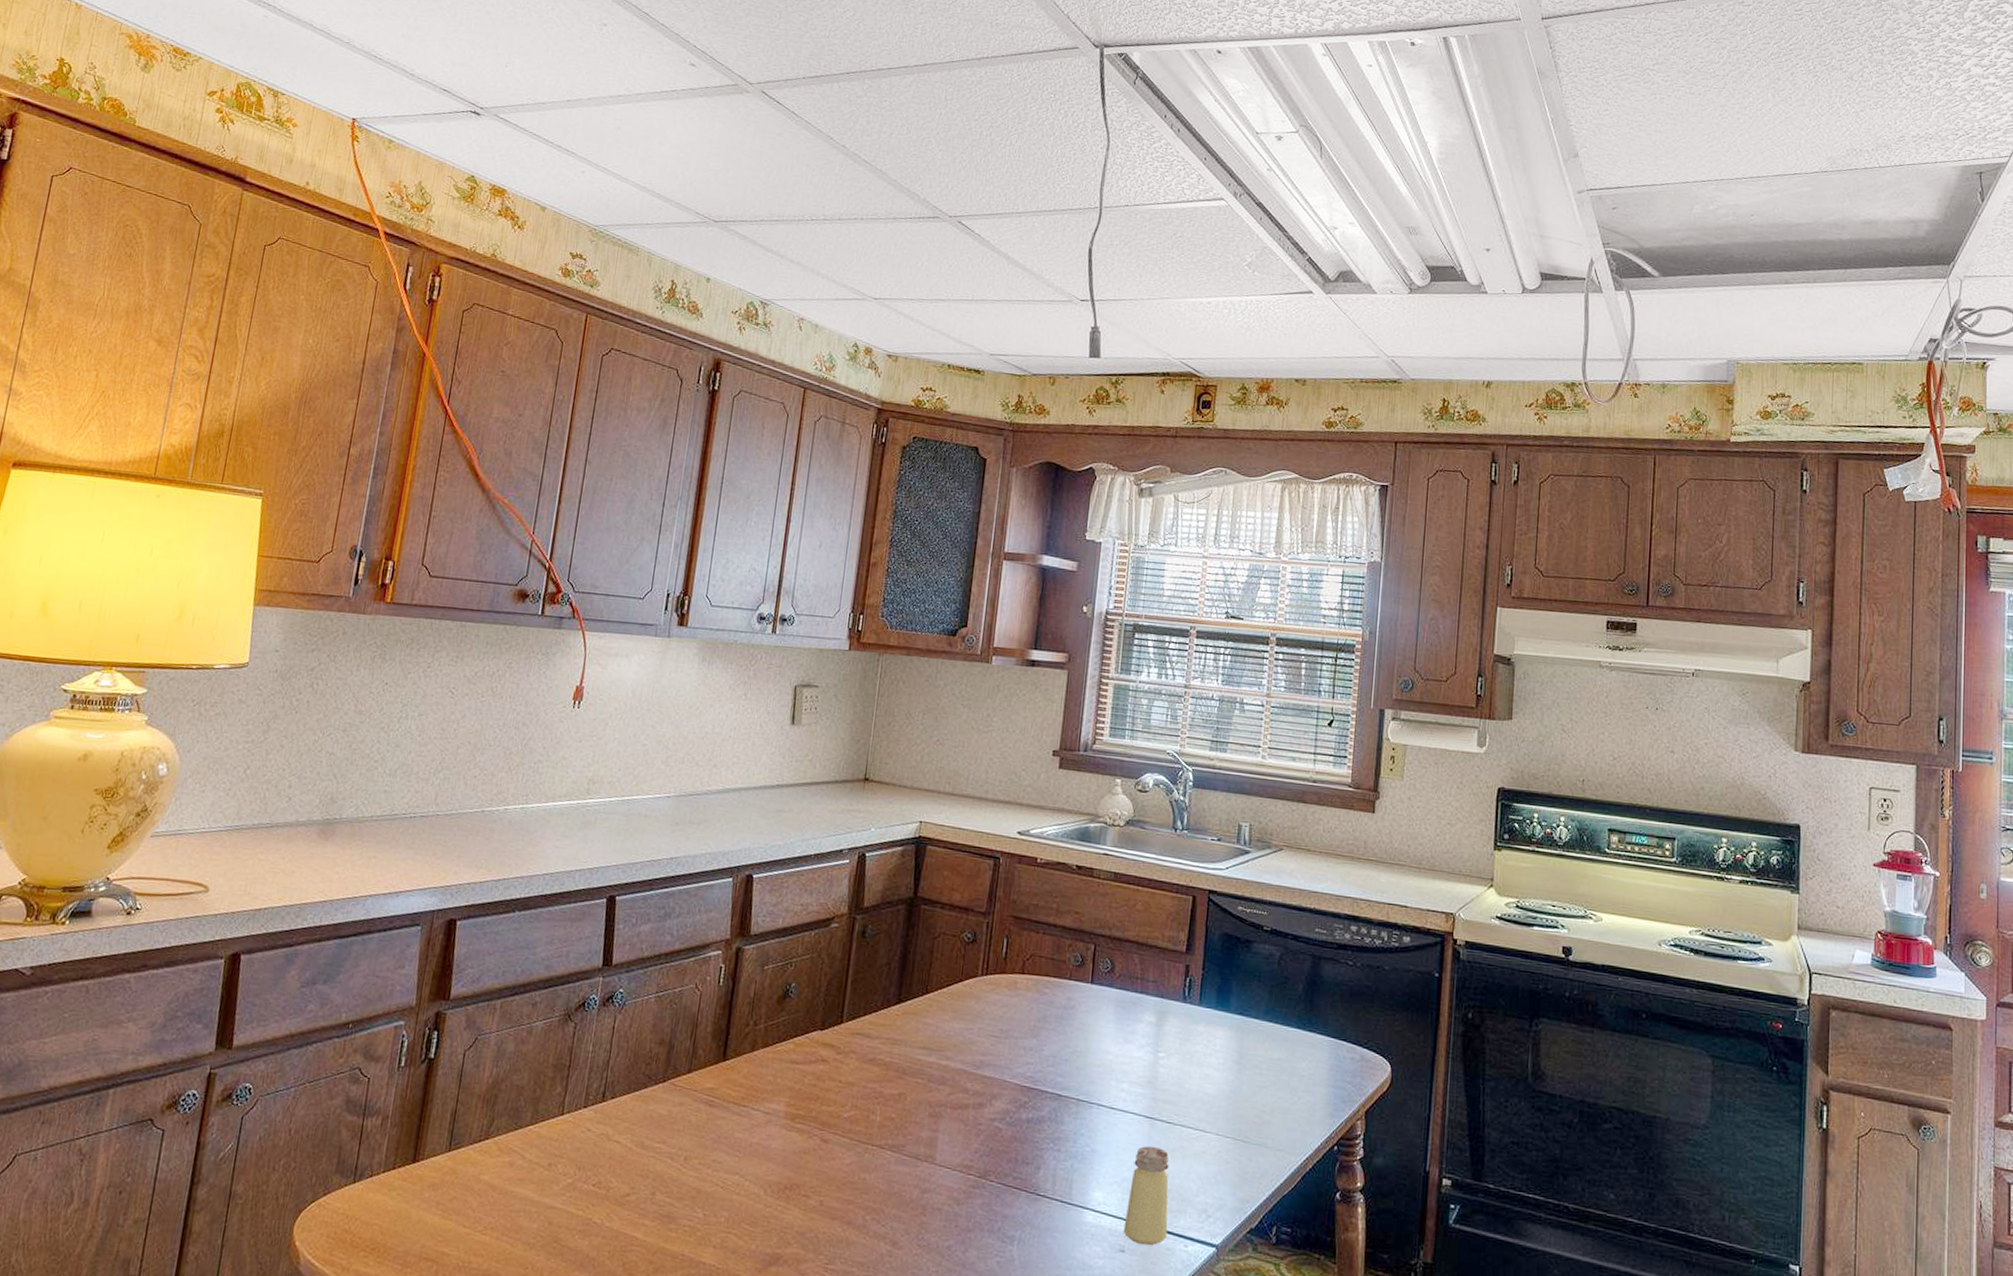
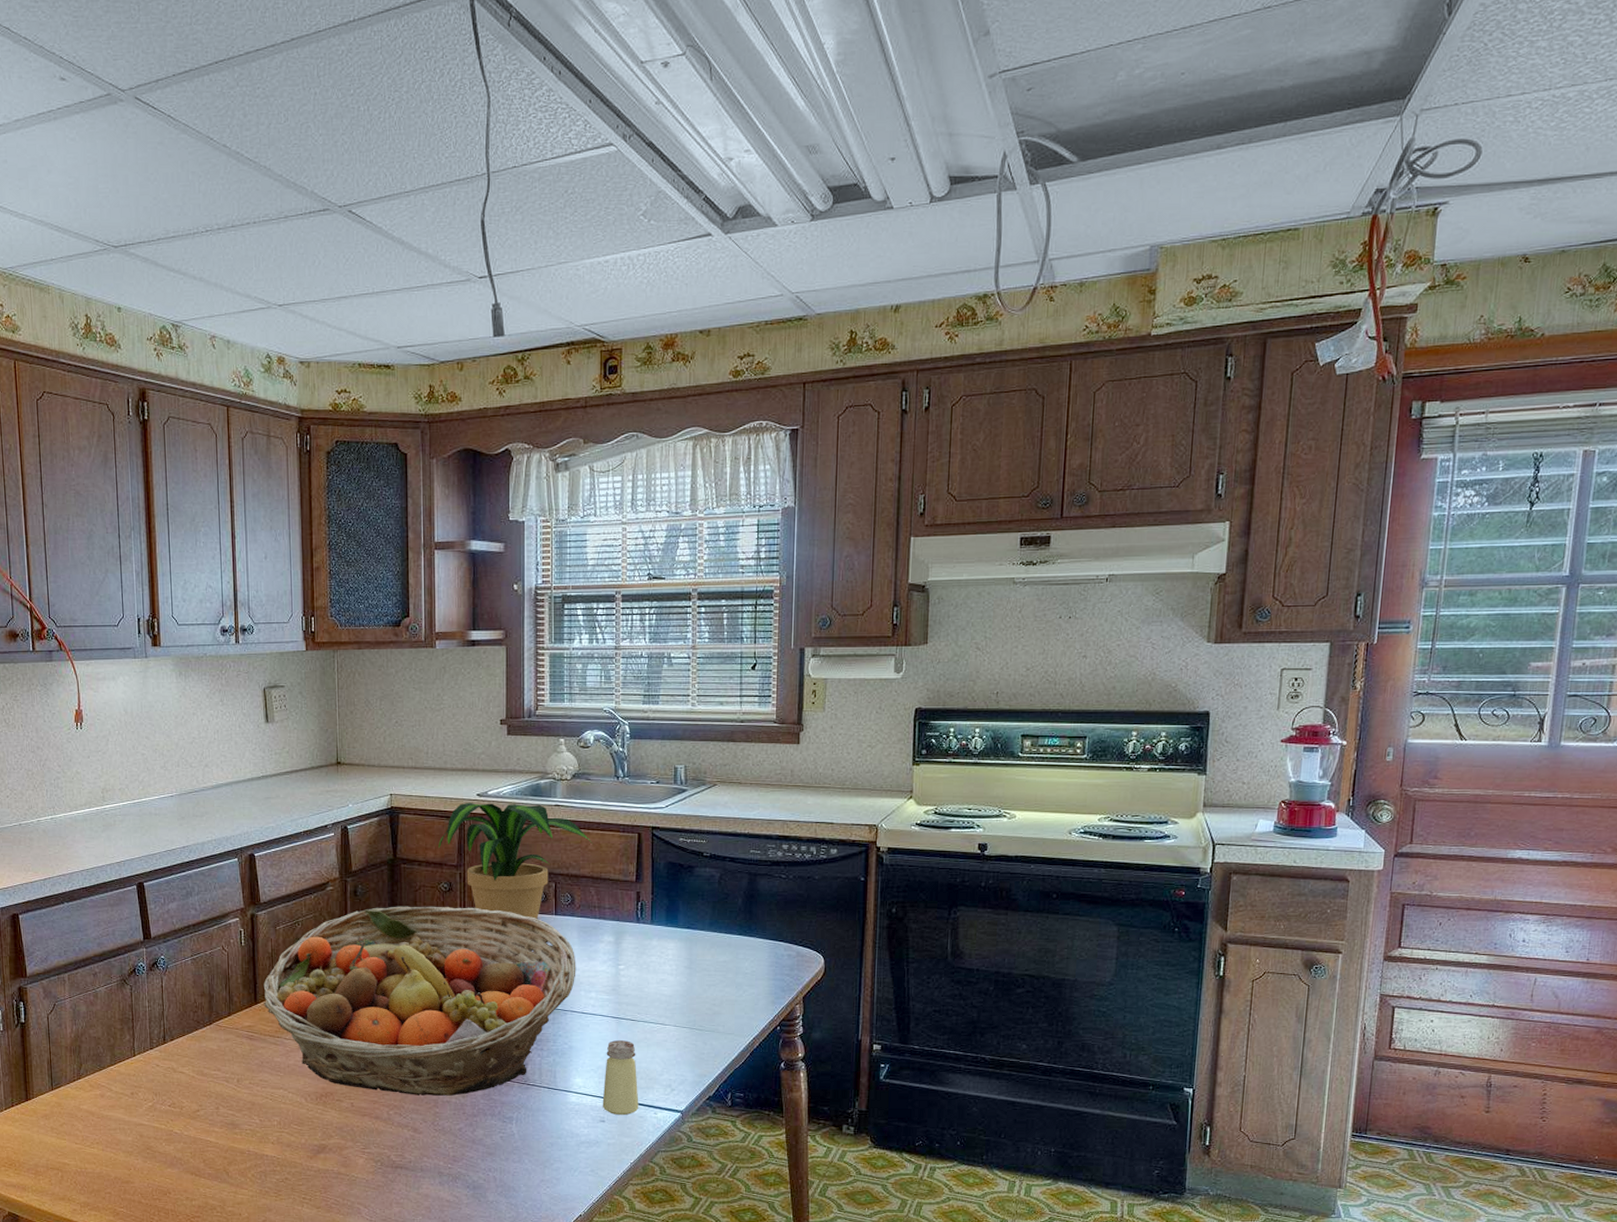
fruit basket: none [733,953,1110,1202] -> present [263,906,576,1096]
potted plant: none [966,840,1143,1000] -> present [438,802,594,931]

